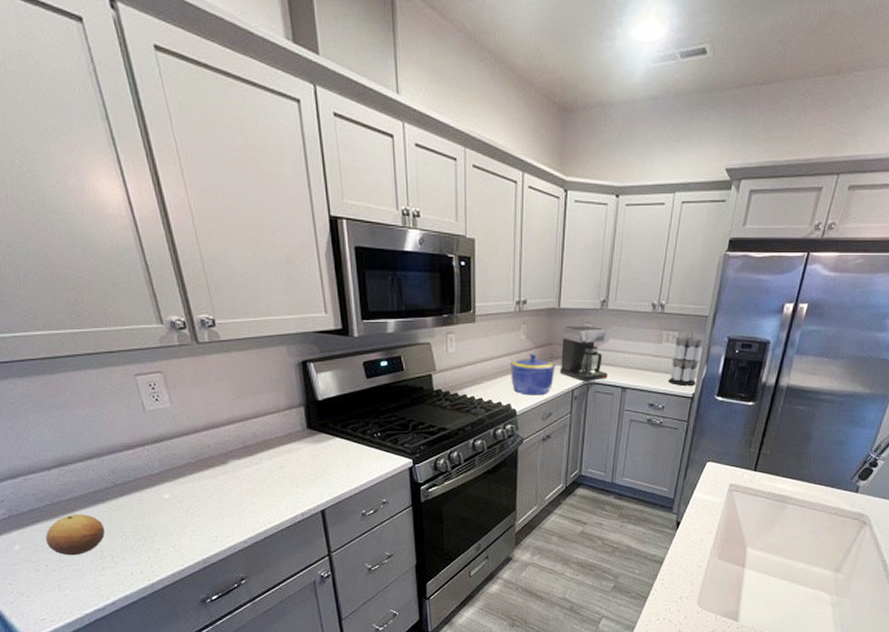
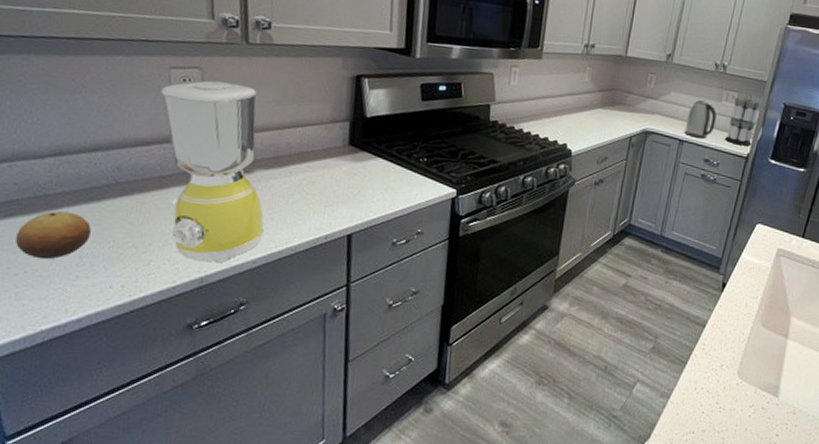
blender: none [132,383,248,546] -> present [161,80,264,263]
cooking pot: present [511,353,555,396] -> none [570,96,616,139]
coffee maker: present [559,325,608,382] -> none [619,74,669,131]
kettle: none [626,343,658,383] -> present [684,99,717,139]

